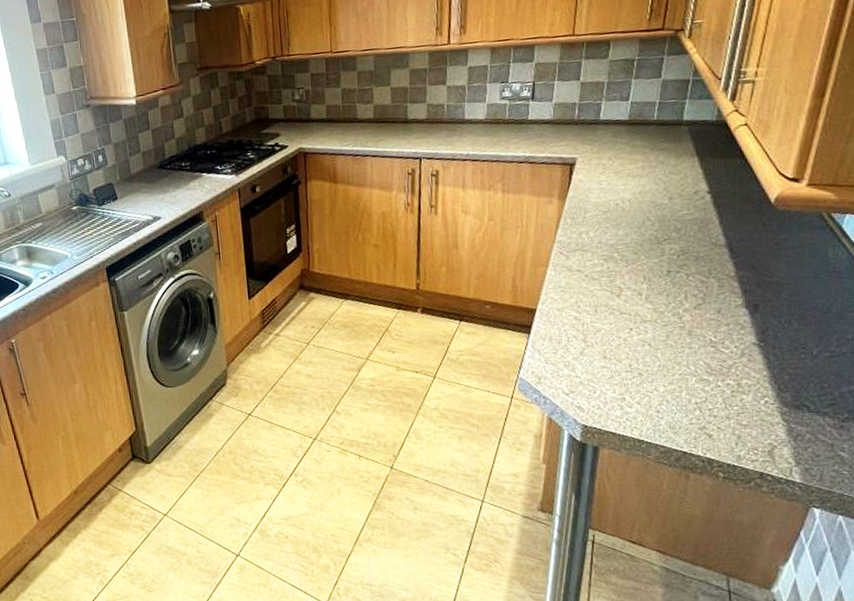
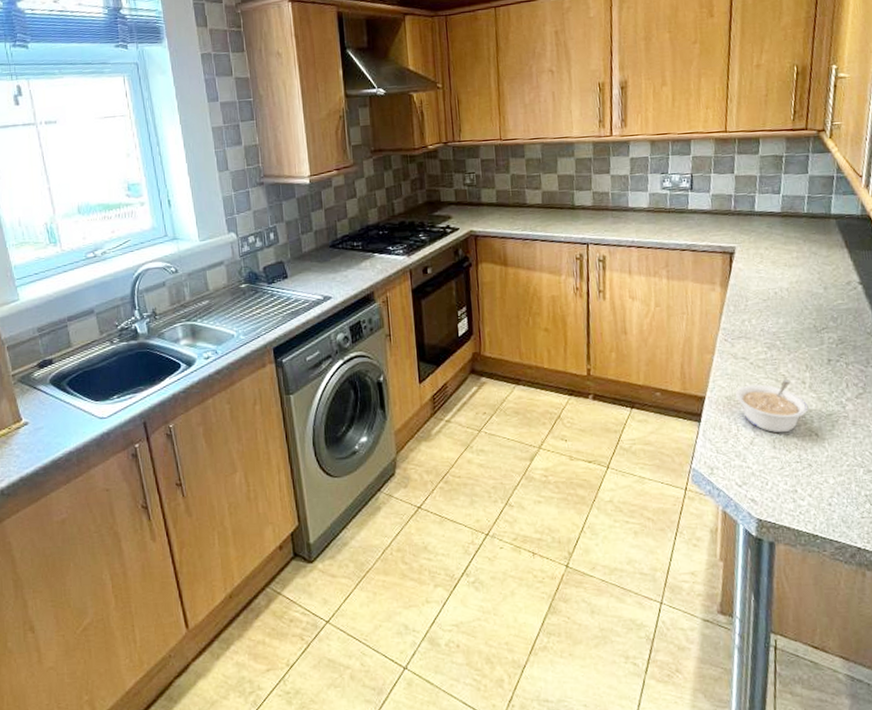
legume: none [568,291,643,344] -> present [735,379,809,433]

